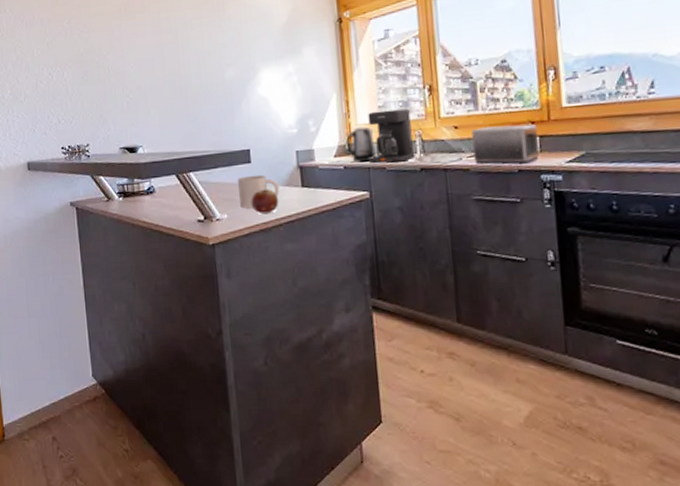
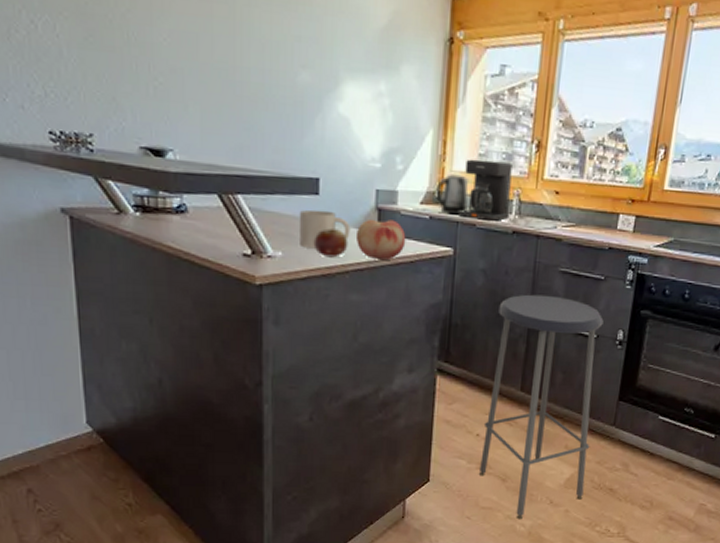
fruit: none [284,174,327,211] -> present [355,220,406,261]
bar stool: none [420,223,549,465] -> present [479,294,604,520]
toaster: present [471,124,539,166] -> none [568,197,637,244]

